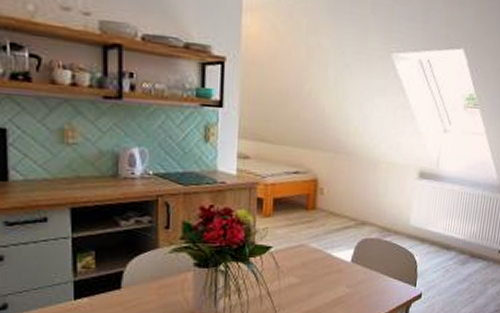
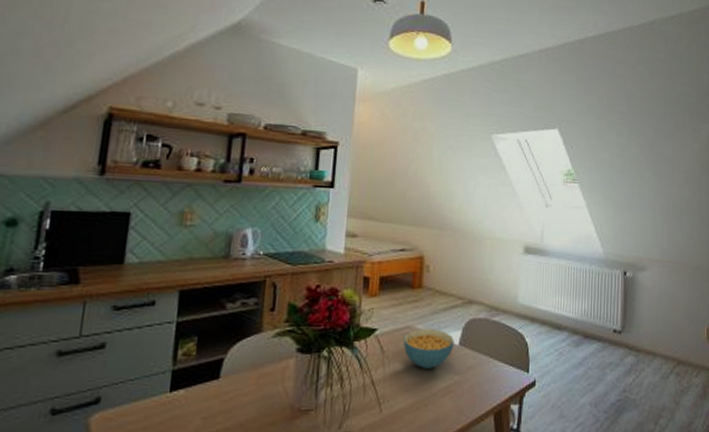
cereal bowl: none [297,247,347,282] -> present [402,329,455,368]

